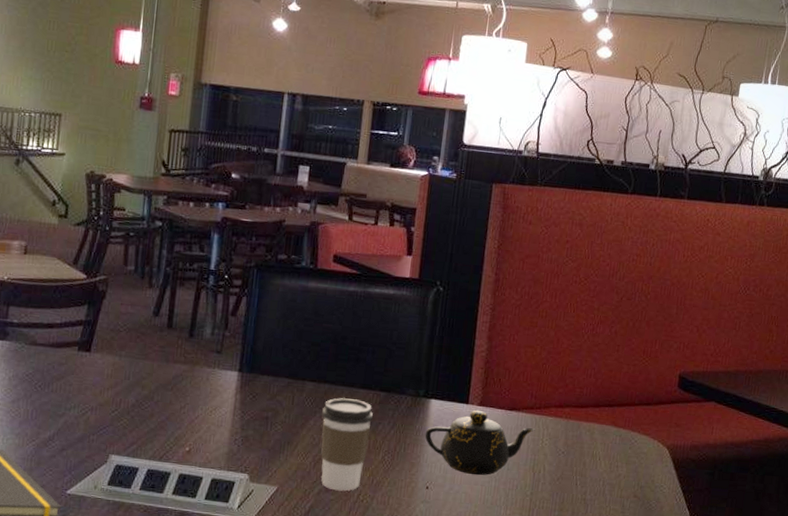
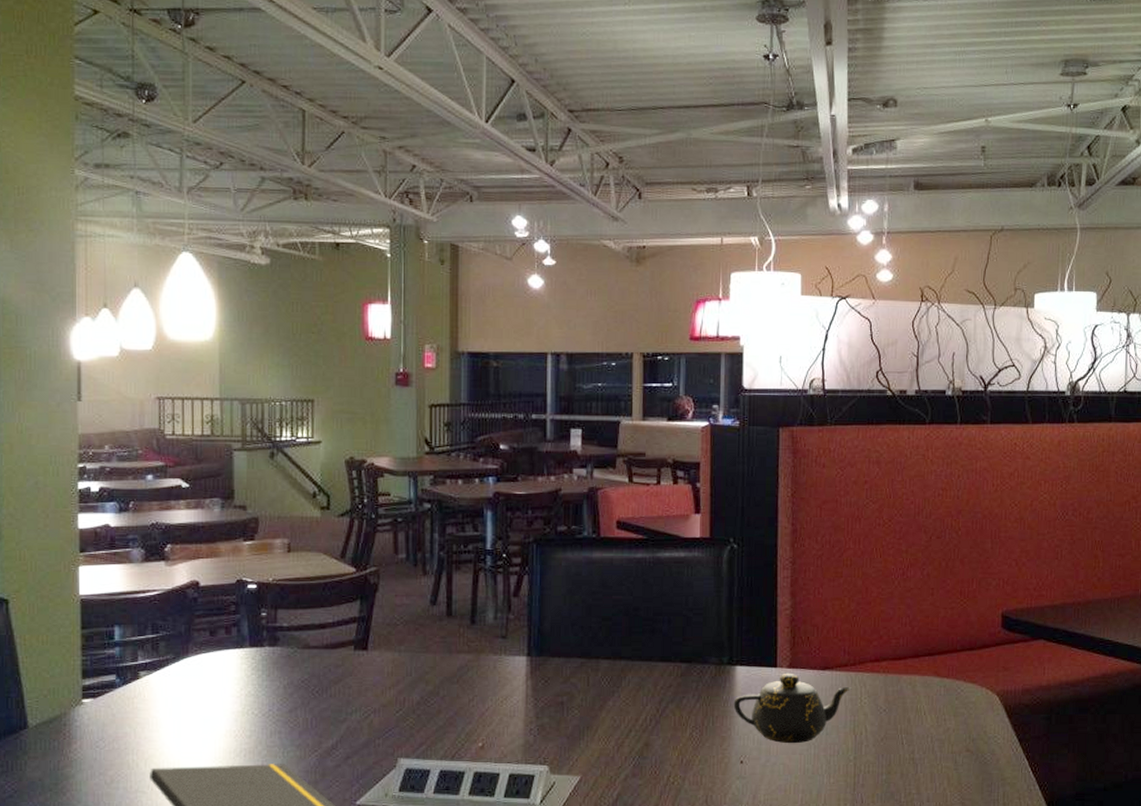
coffee cup: present [321,398,374,491] -> none [621,674,676,775]

